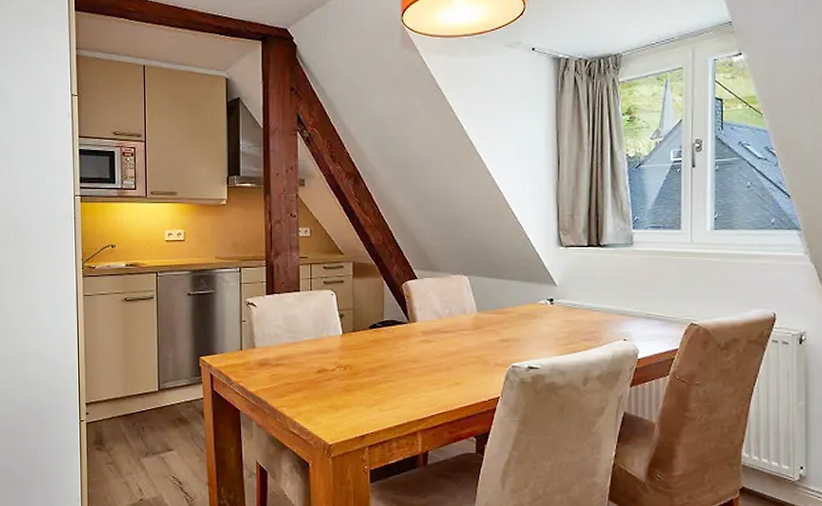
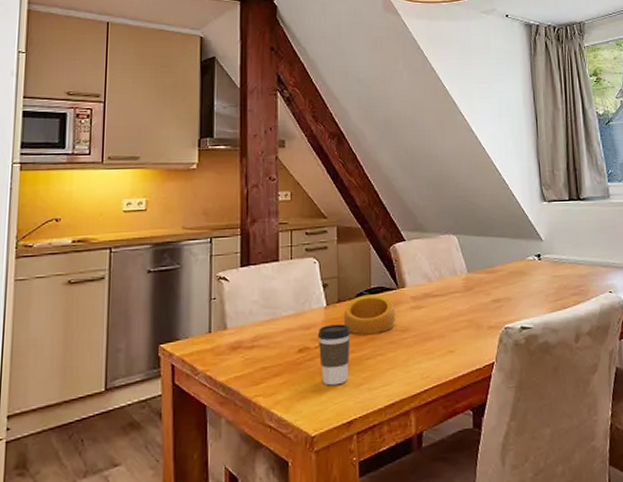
coffee cup: none [334,351,364,404] -> present [317,324,351,386]
ring: none [358,326,406,361] -> present [343,294,396,334]

